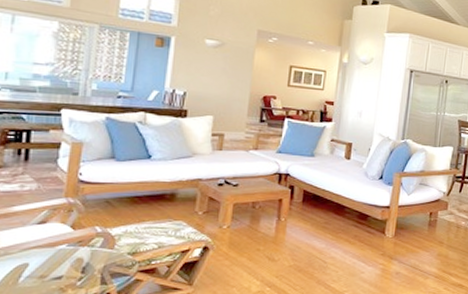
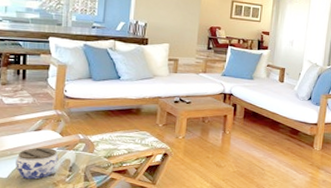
jar: none [10,244,68,285] -> present [16,147,59,180]

